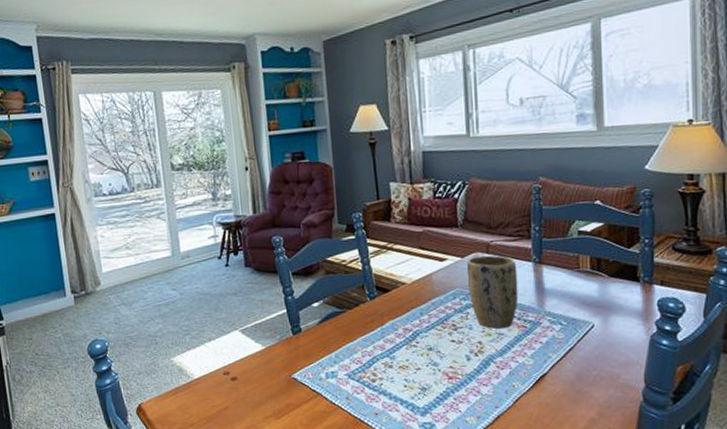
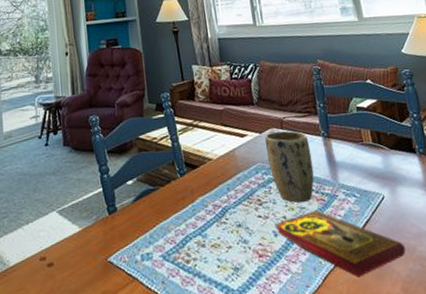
book: none [468,336,608,401] -> present [275,210,406,278]

